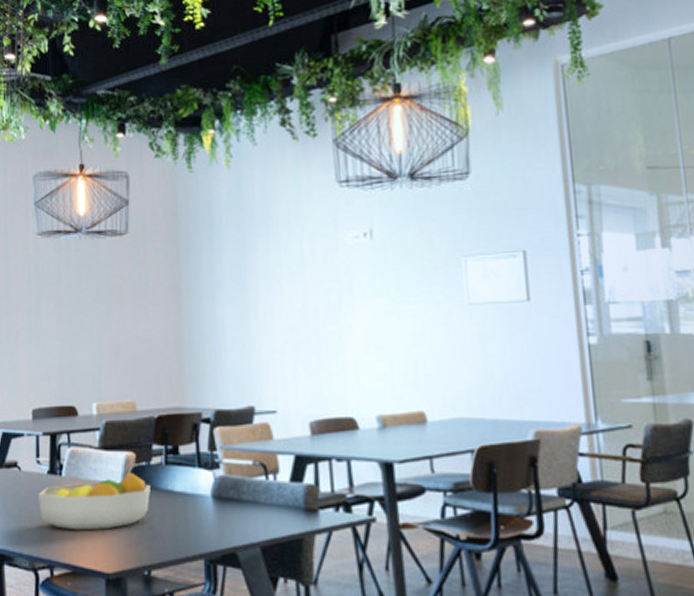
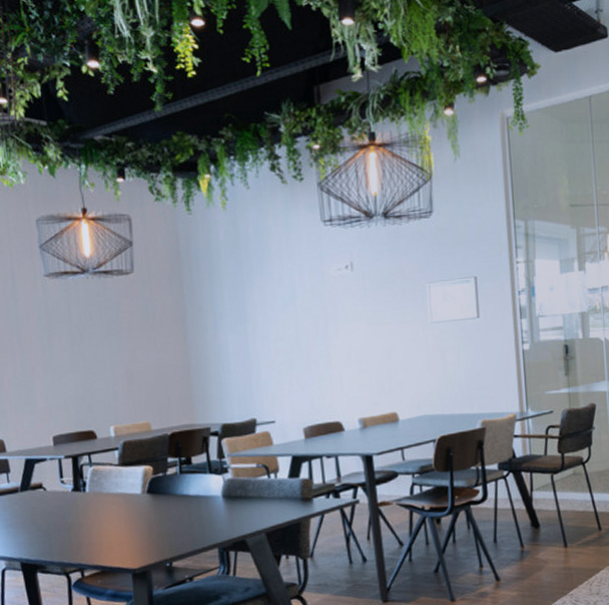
fruit bowl: present [38,472,150,531] -> none [65,483,168,537]

